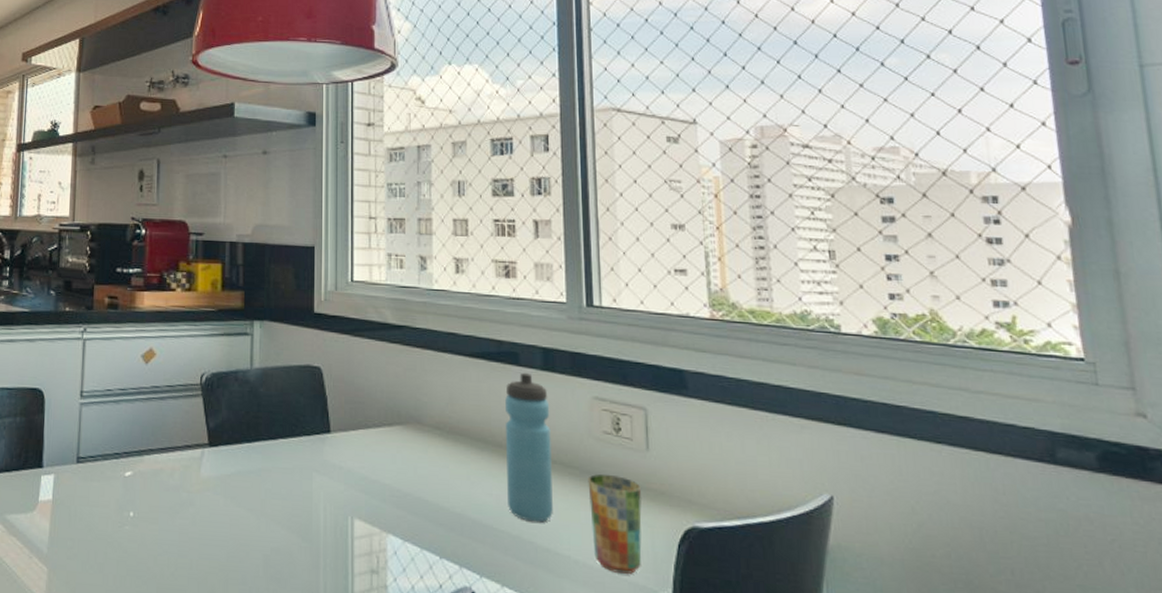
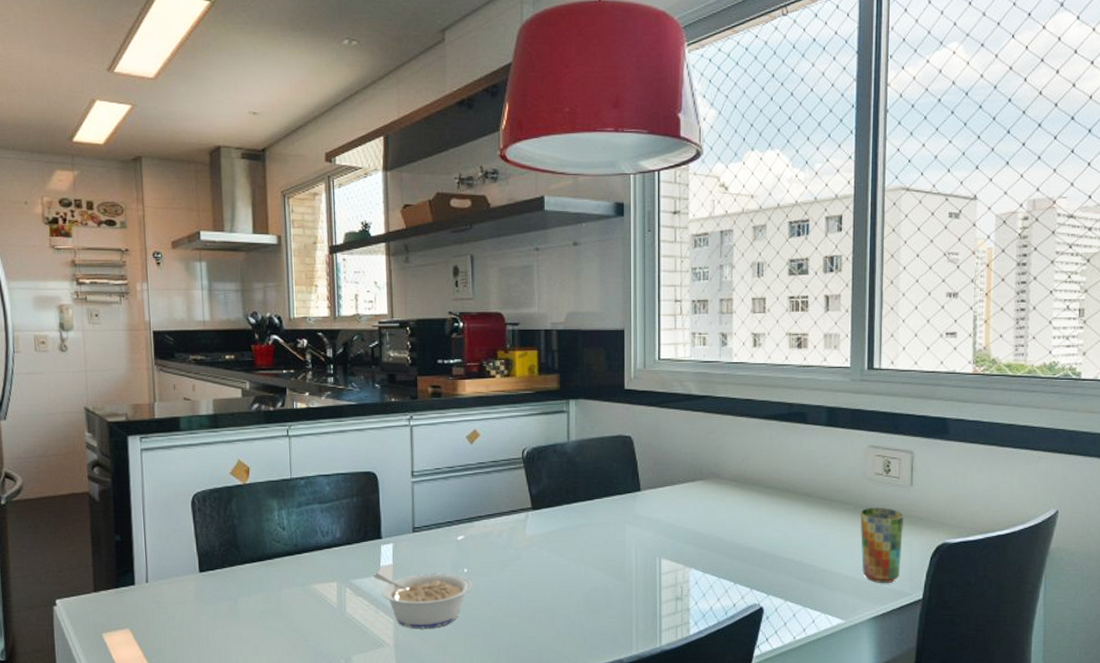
legume: none [30,508,138,584] -> present [373,572,472,630]
water bottle: present [505,372,553,522] -> none [792,429,832,549]

